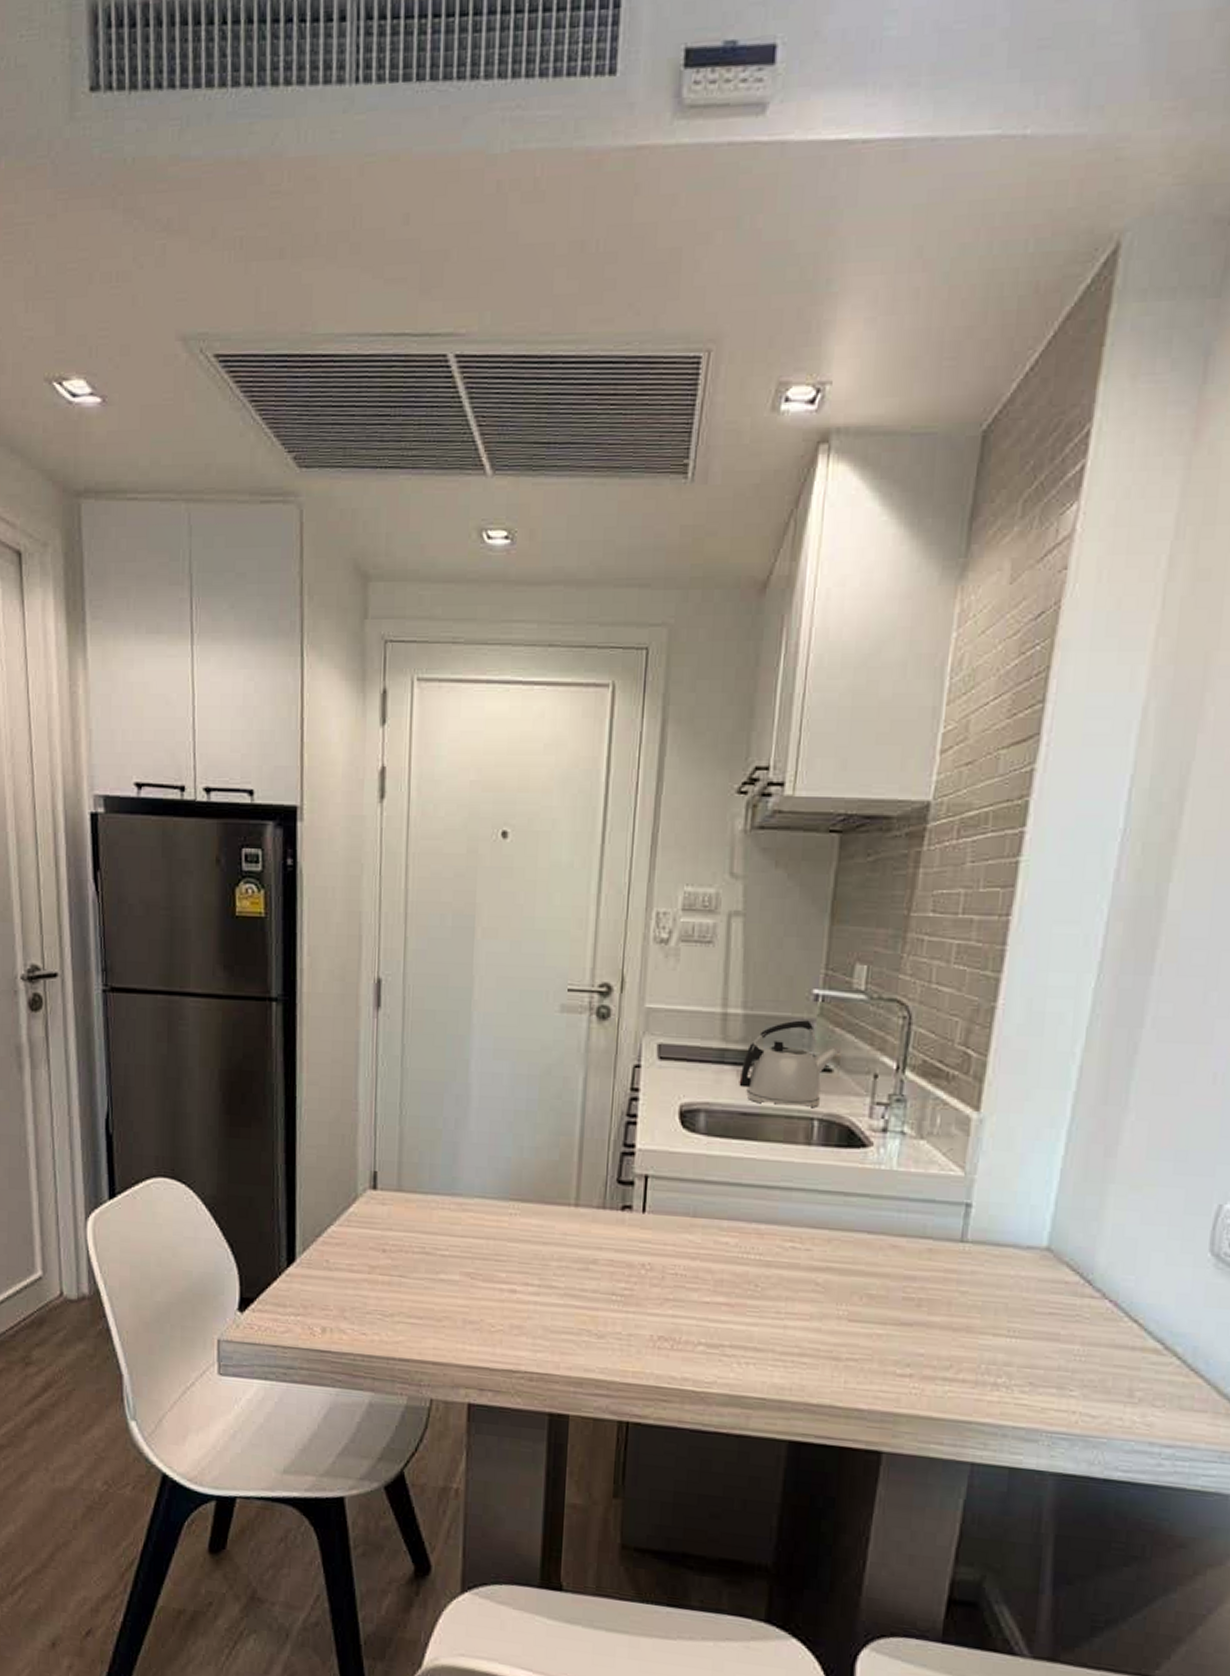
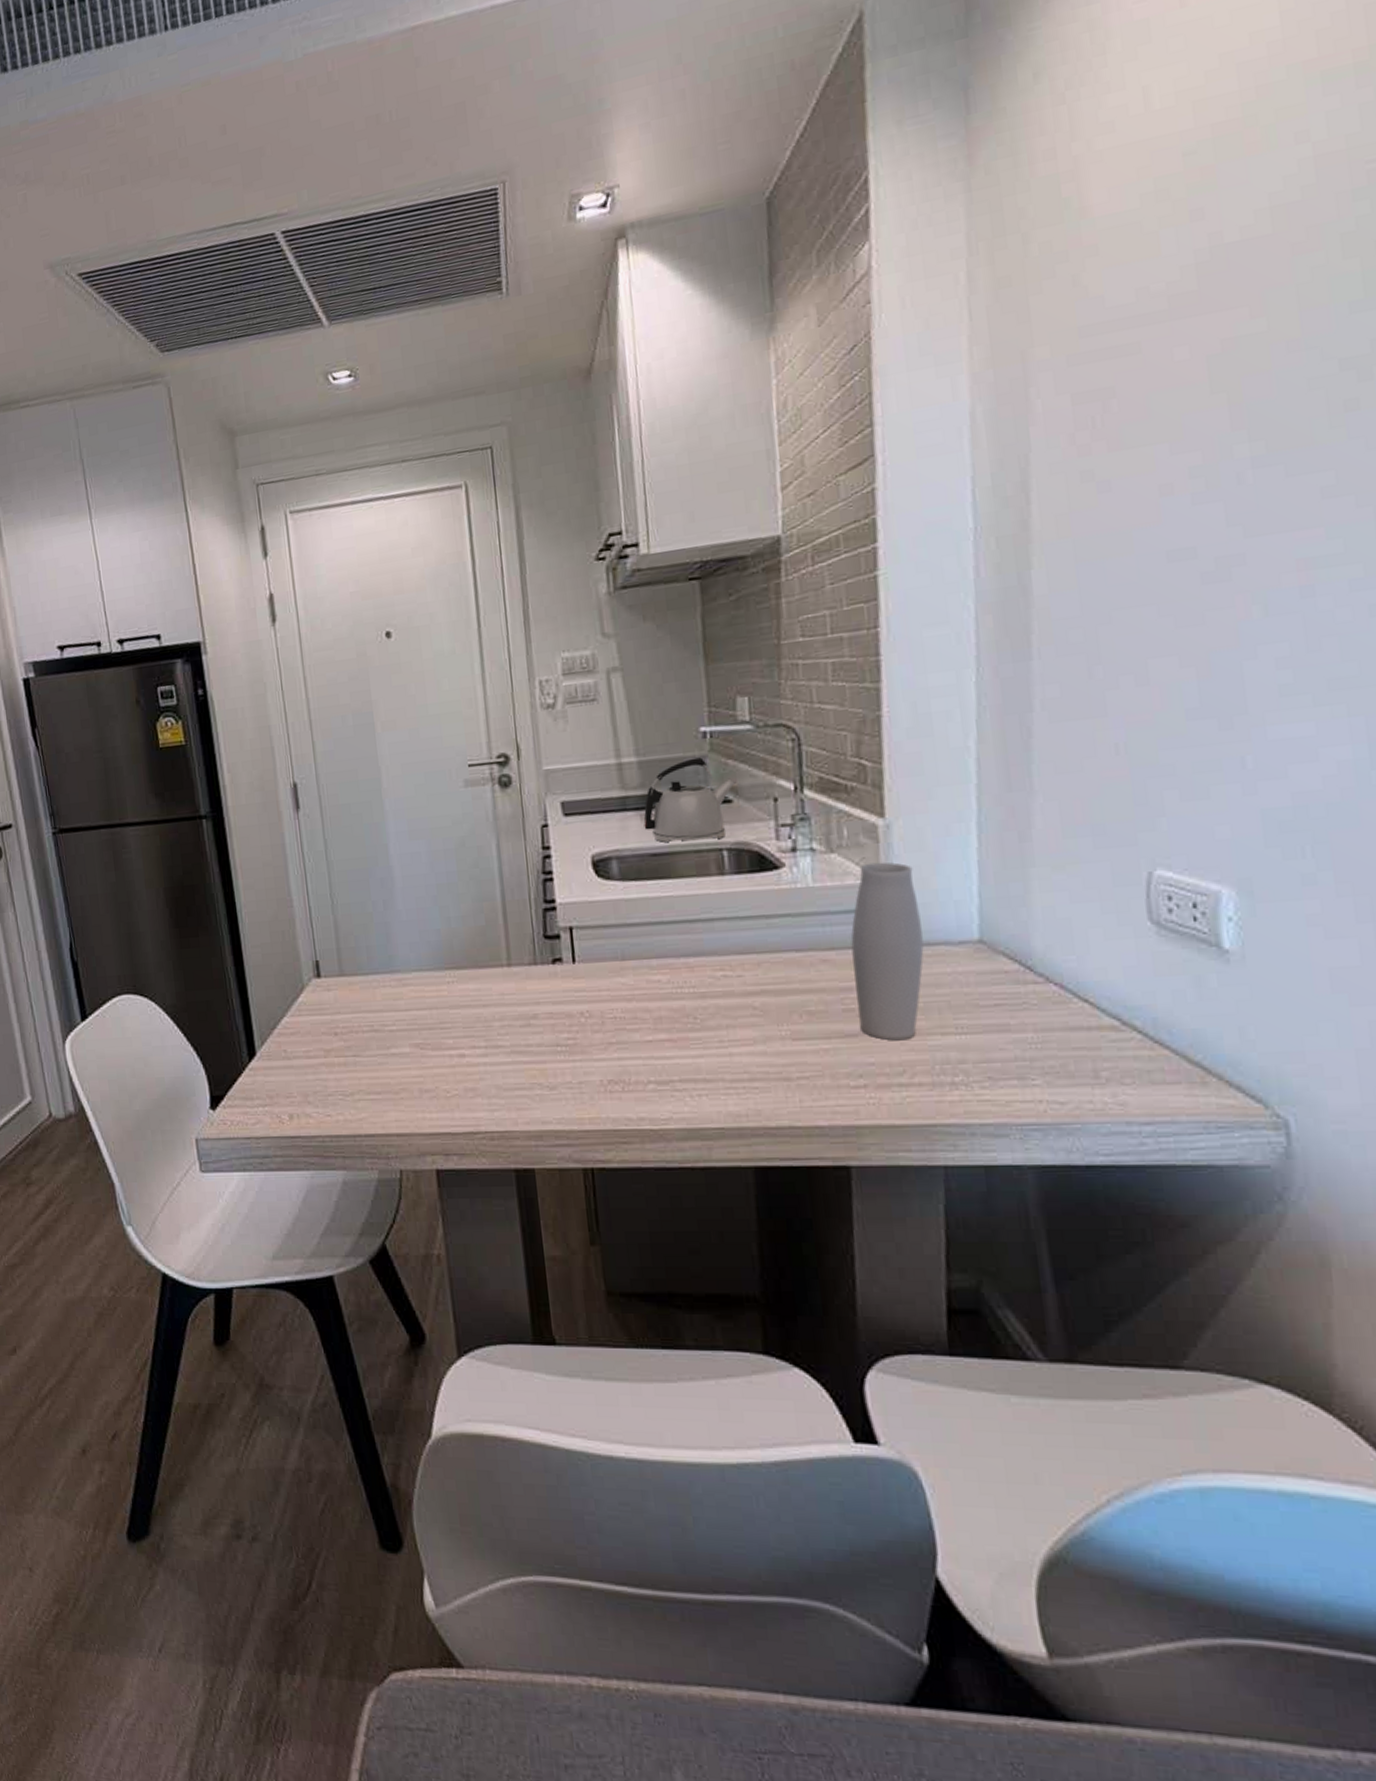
vase: none [917,1155,997,1336] -> present [851,862,924,1041]

